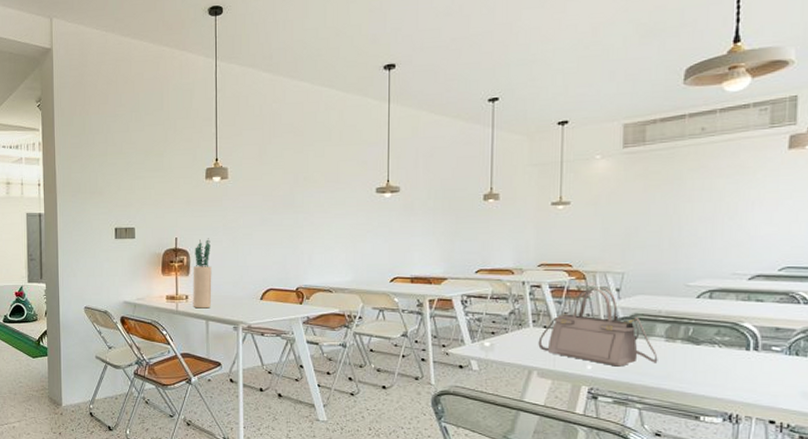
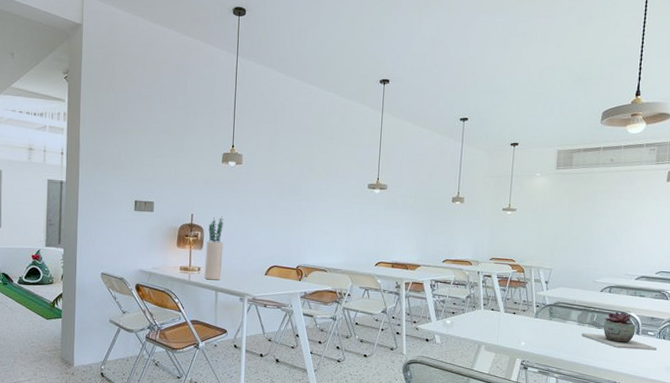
handbag: present [538,286,658,367] -> none [487,279,572,344]
succulent plant: none [672,322,787,371] -> present [582,312,657,350]

